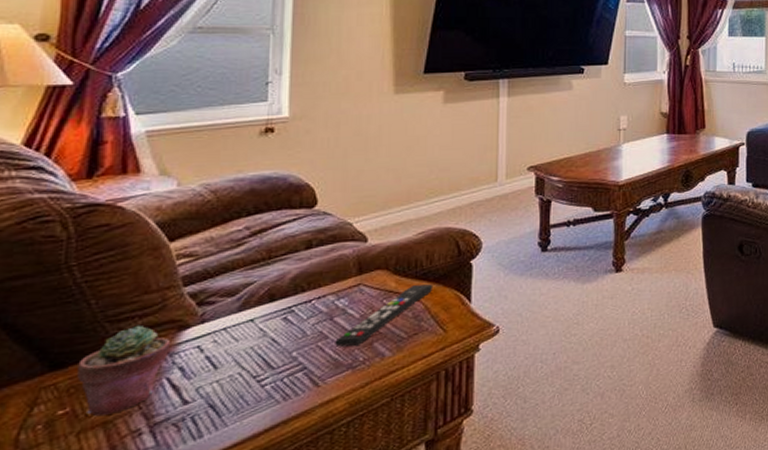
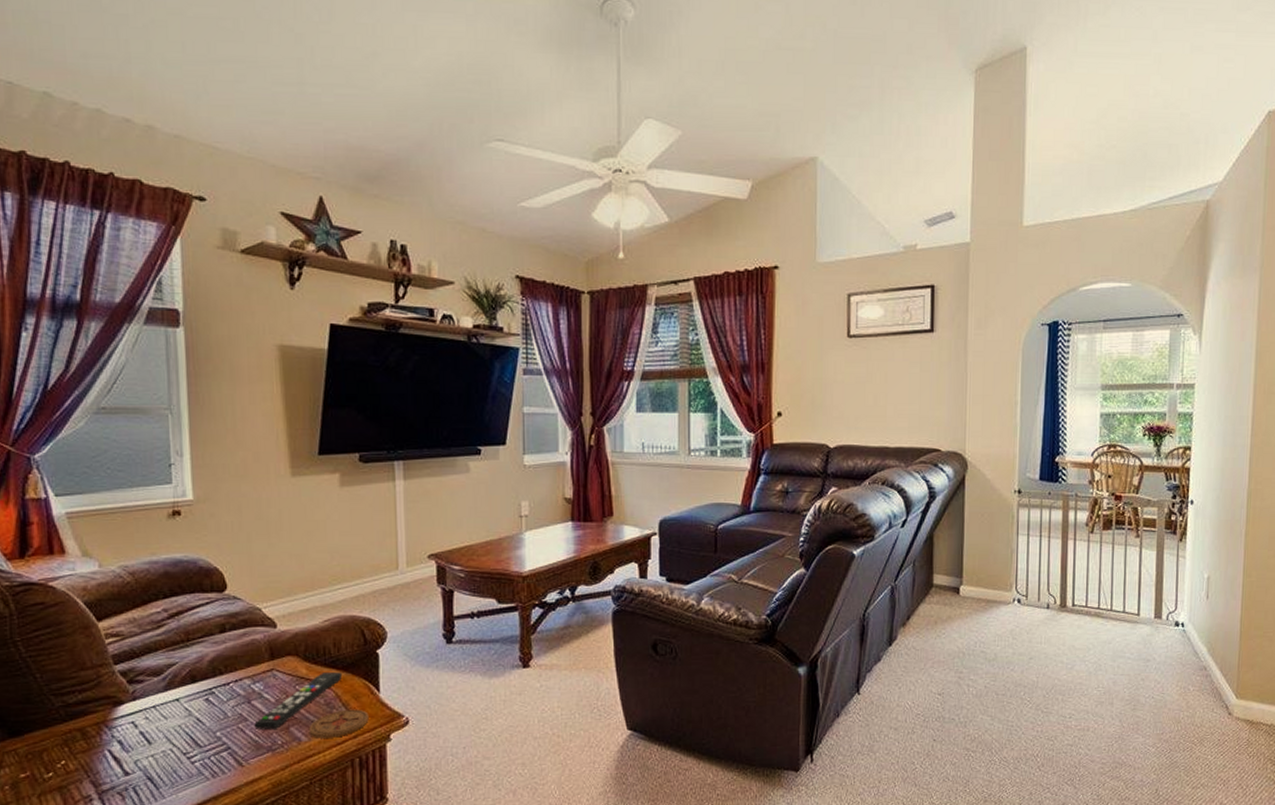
potted succulent: present [77,325,171,417] -> none [32,699,109,782]
coaster: none [393,320,458,353] -> present [308,709,369,738]

